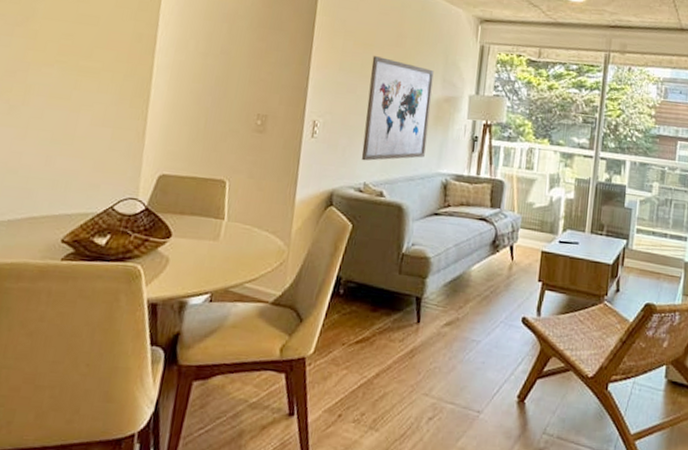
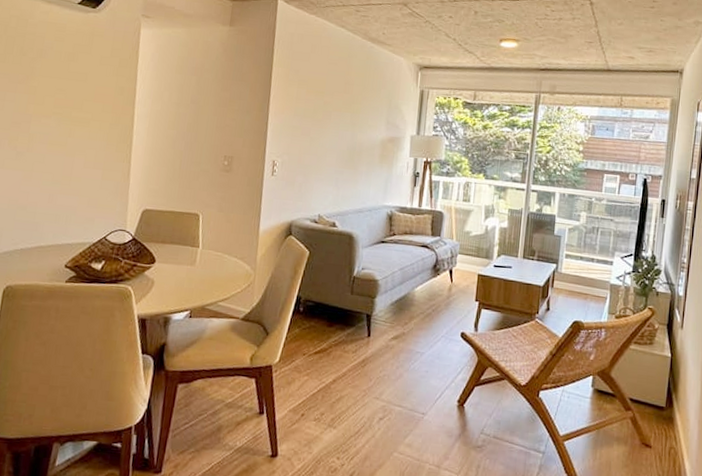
wall art: present [361,56,434,161] -> none [316,102,379,196]

